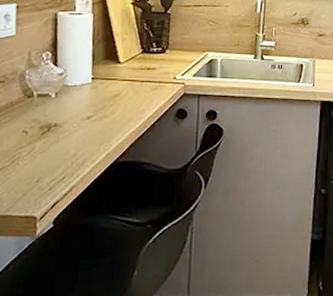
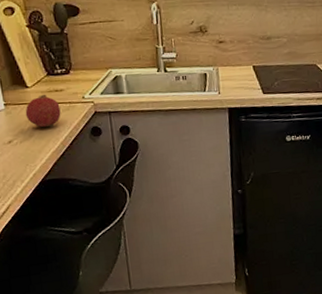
fruit: none [111,71,149,106] -> present [25,94,61,128]

